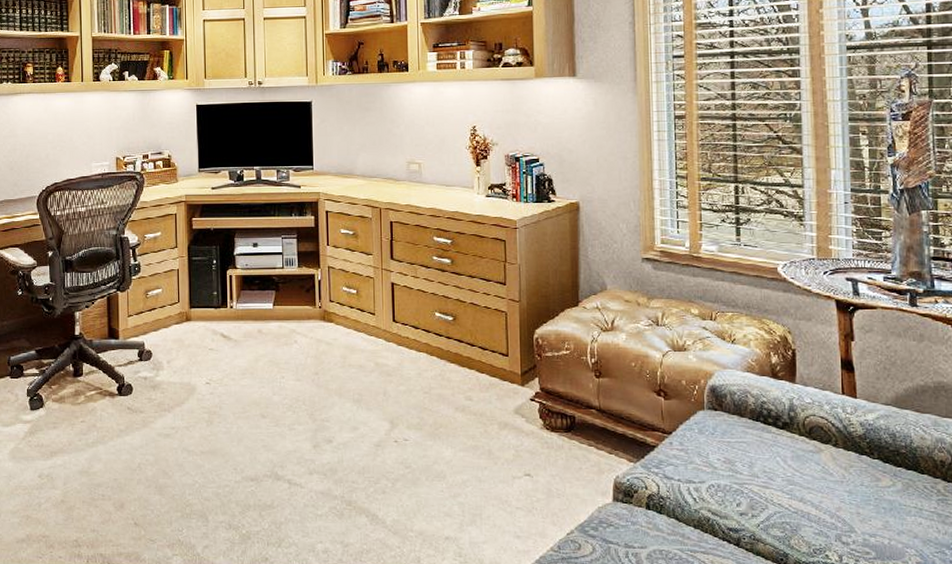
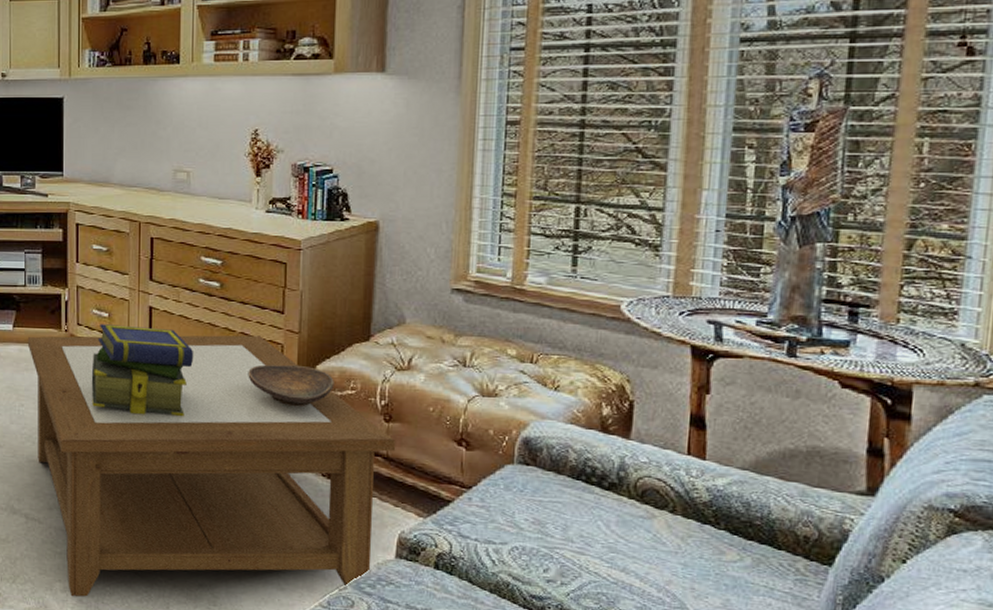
coffee table: none [286,305,607,557] -> present [27,335,396,597]
stack of books: none [343,300,432,382] -> present [91,324,194,417]
decorative bowl: none [478,331,552,368] -> present [248,364,334,407]

